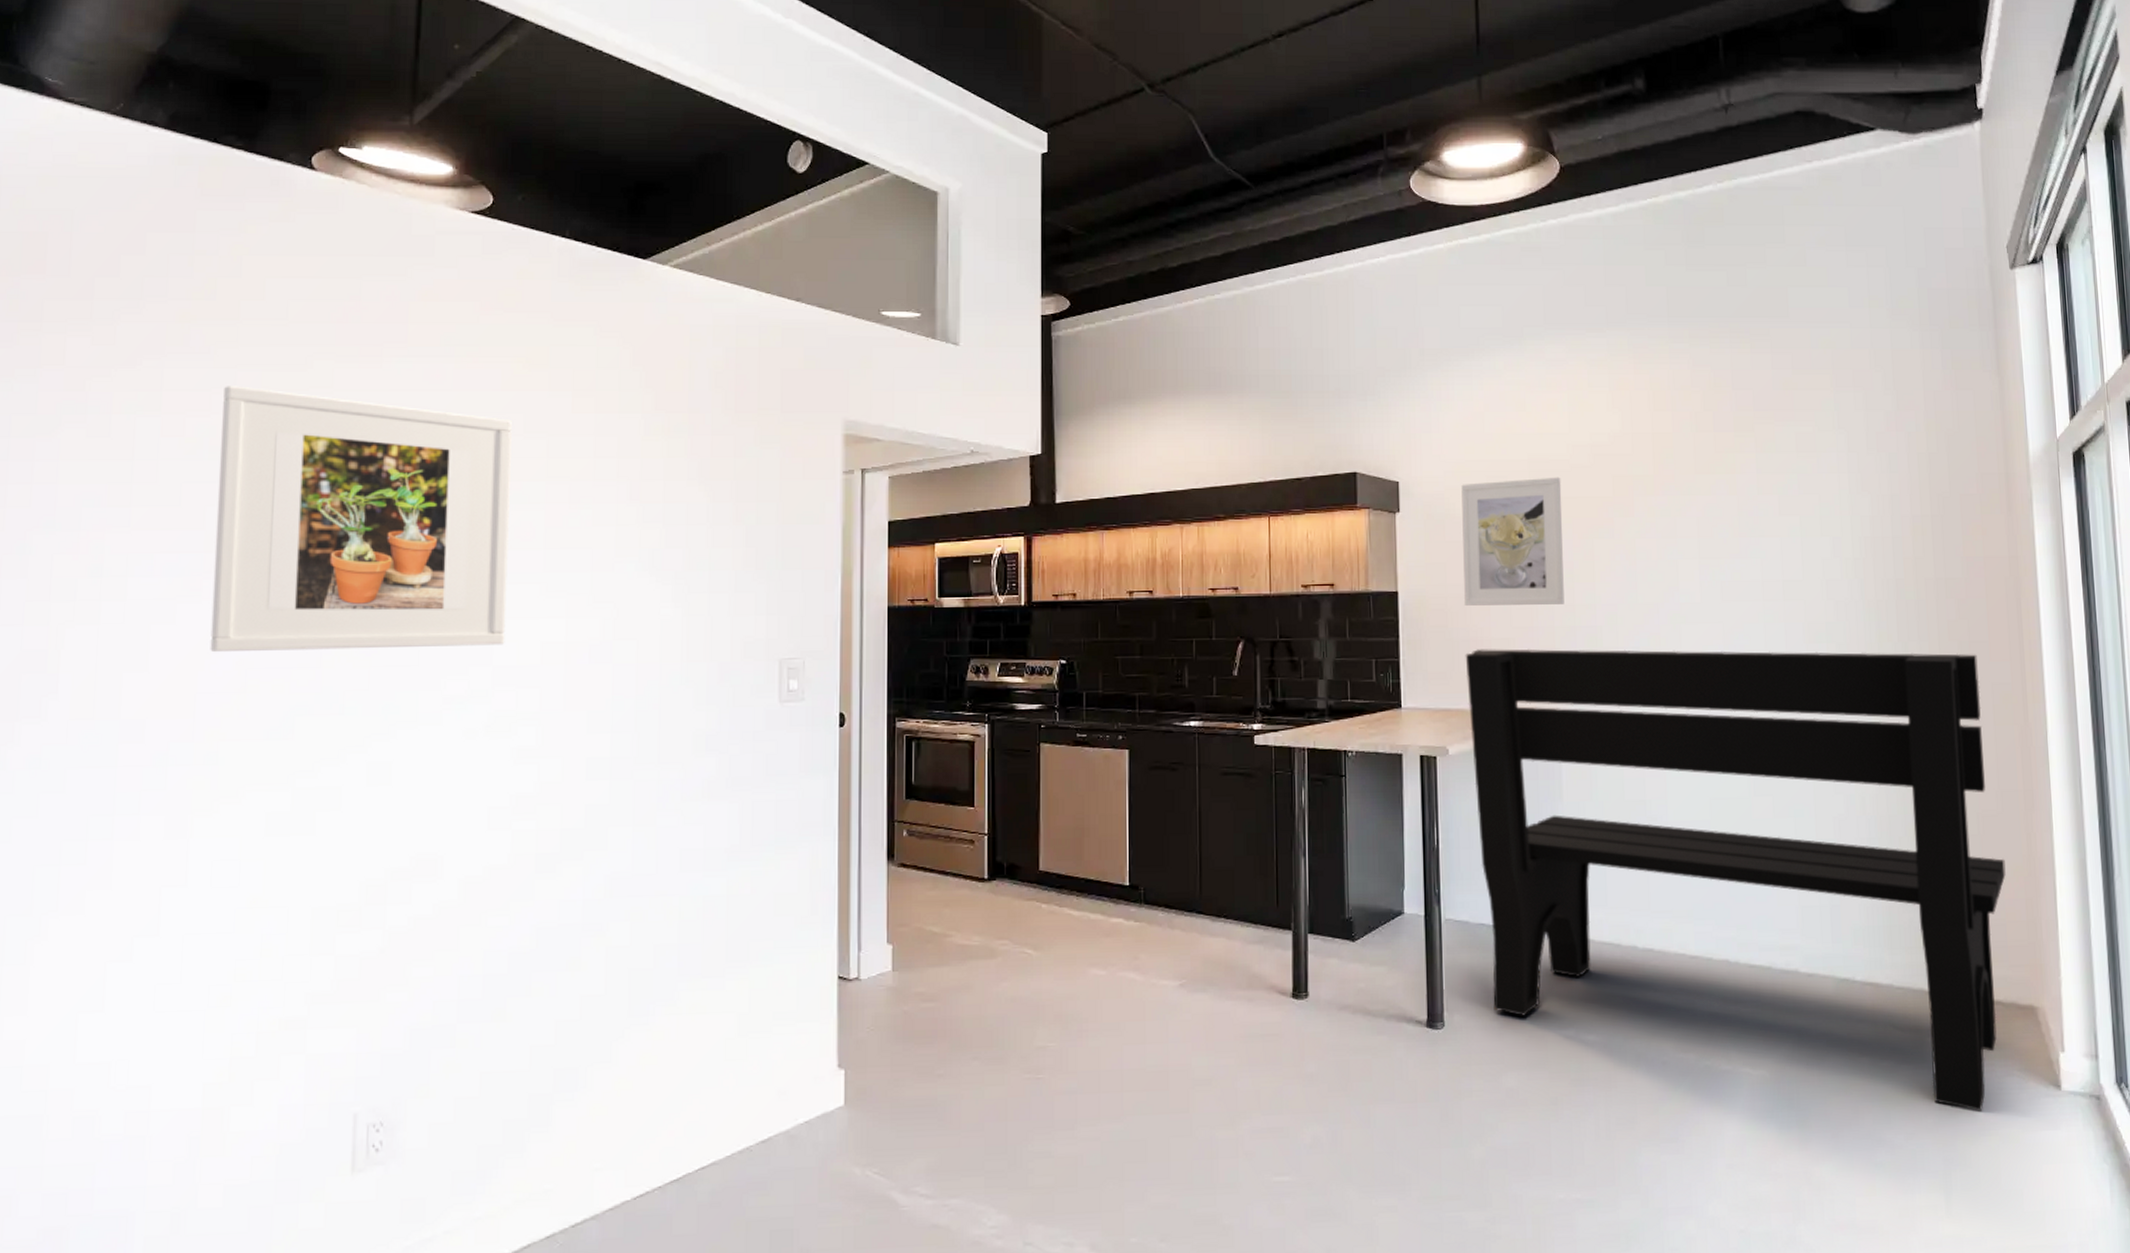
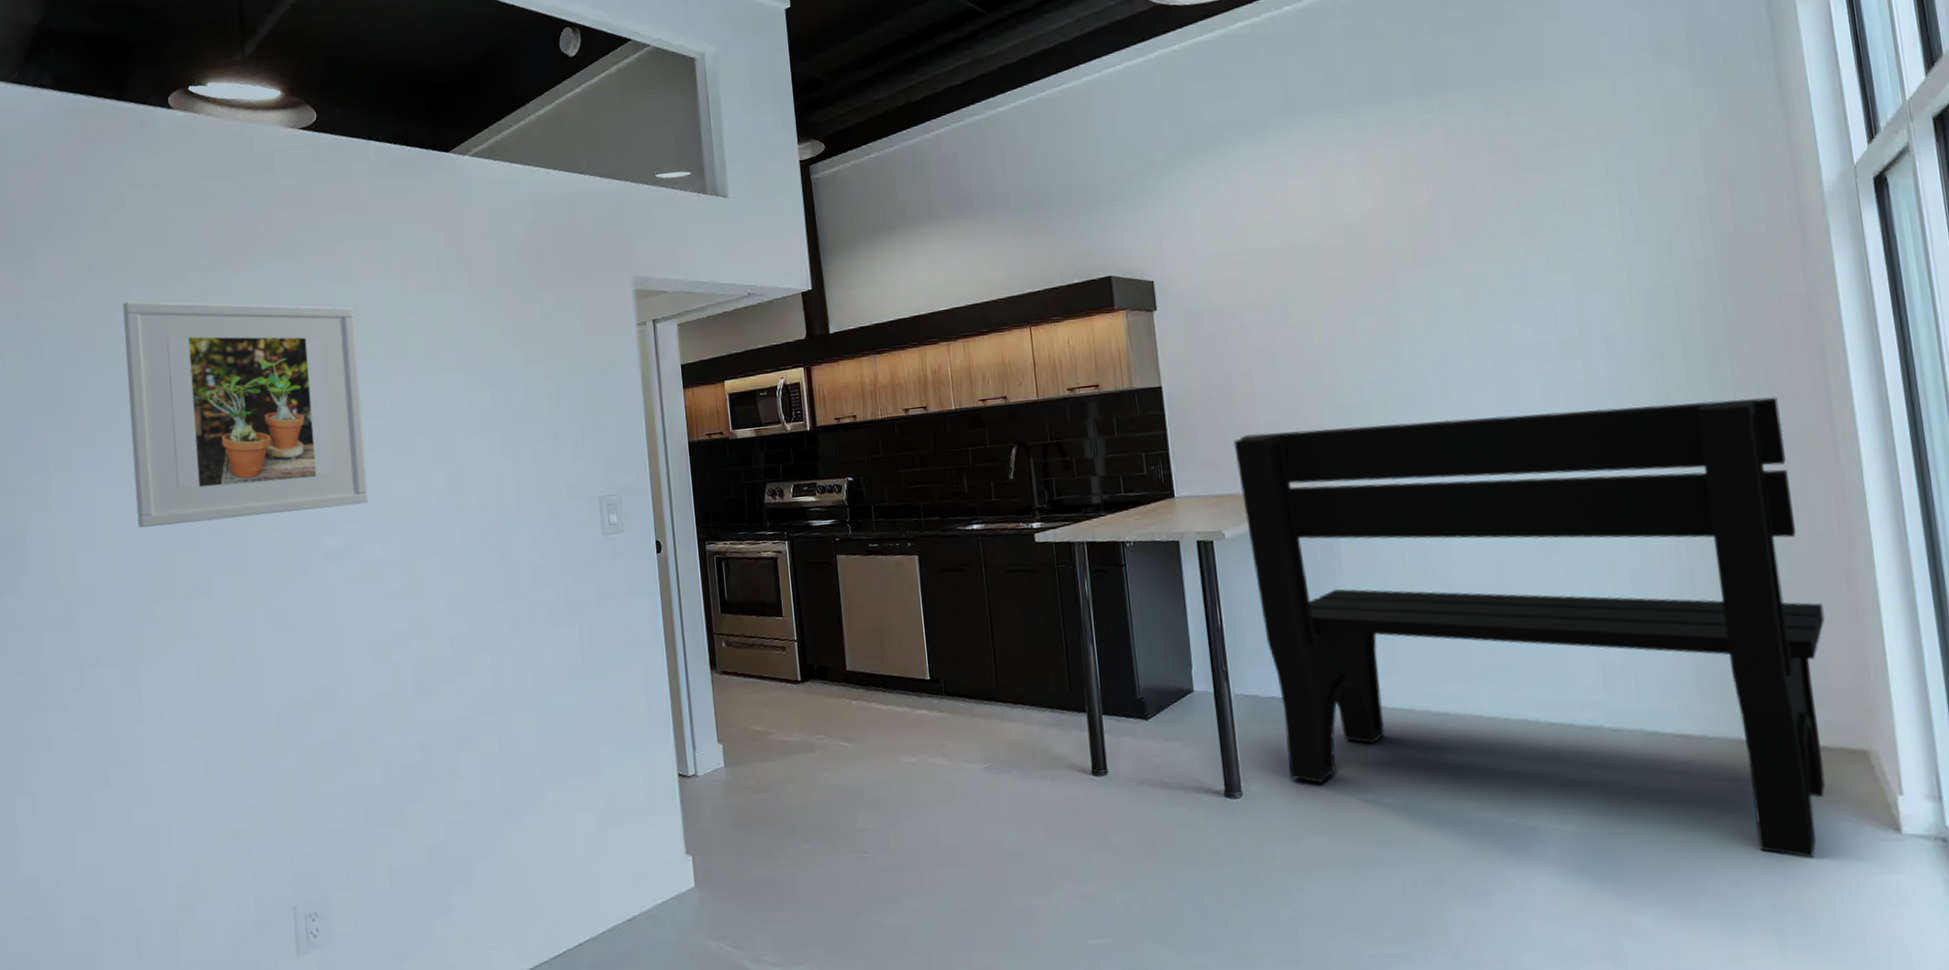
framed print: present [1461,477,1564,606] -> none [1216,260,1330,394]

